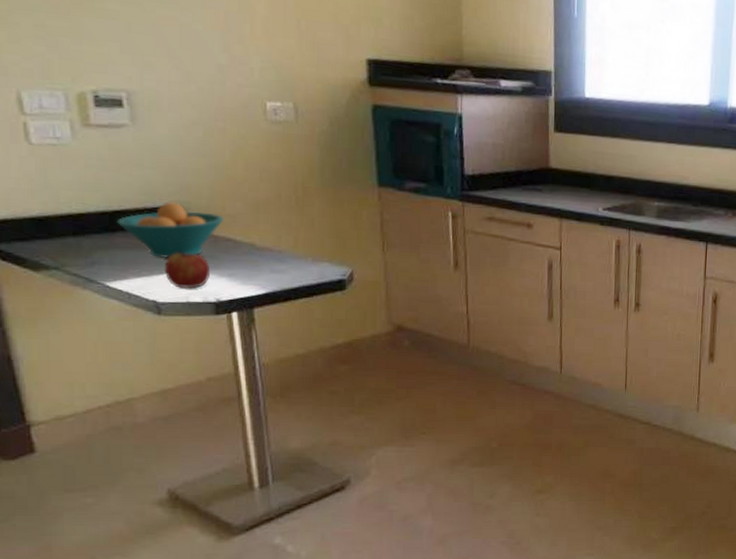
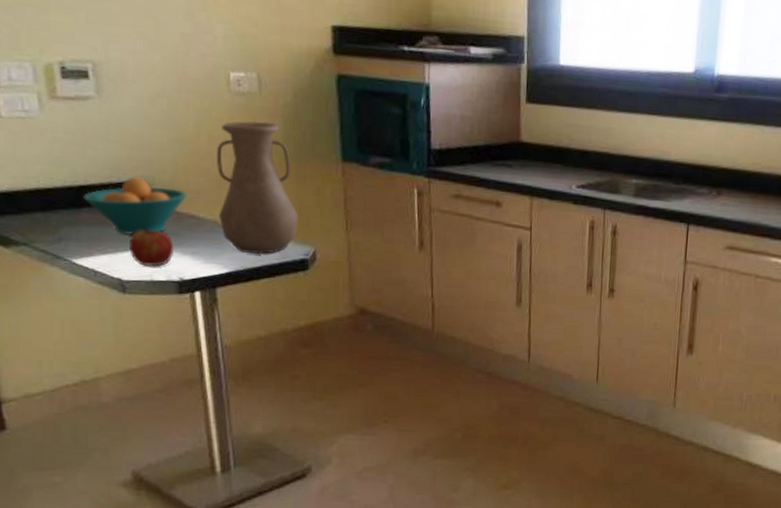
vase: none [254,148,334,275] -> present [217,121,297,254]

